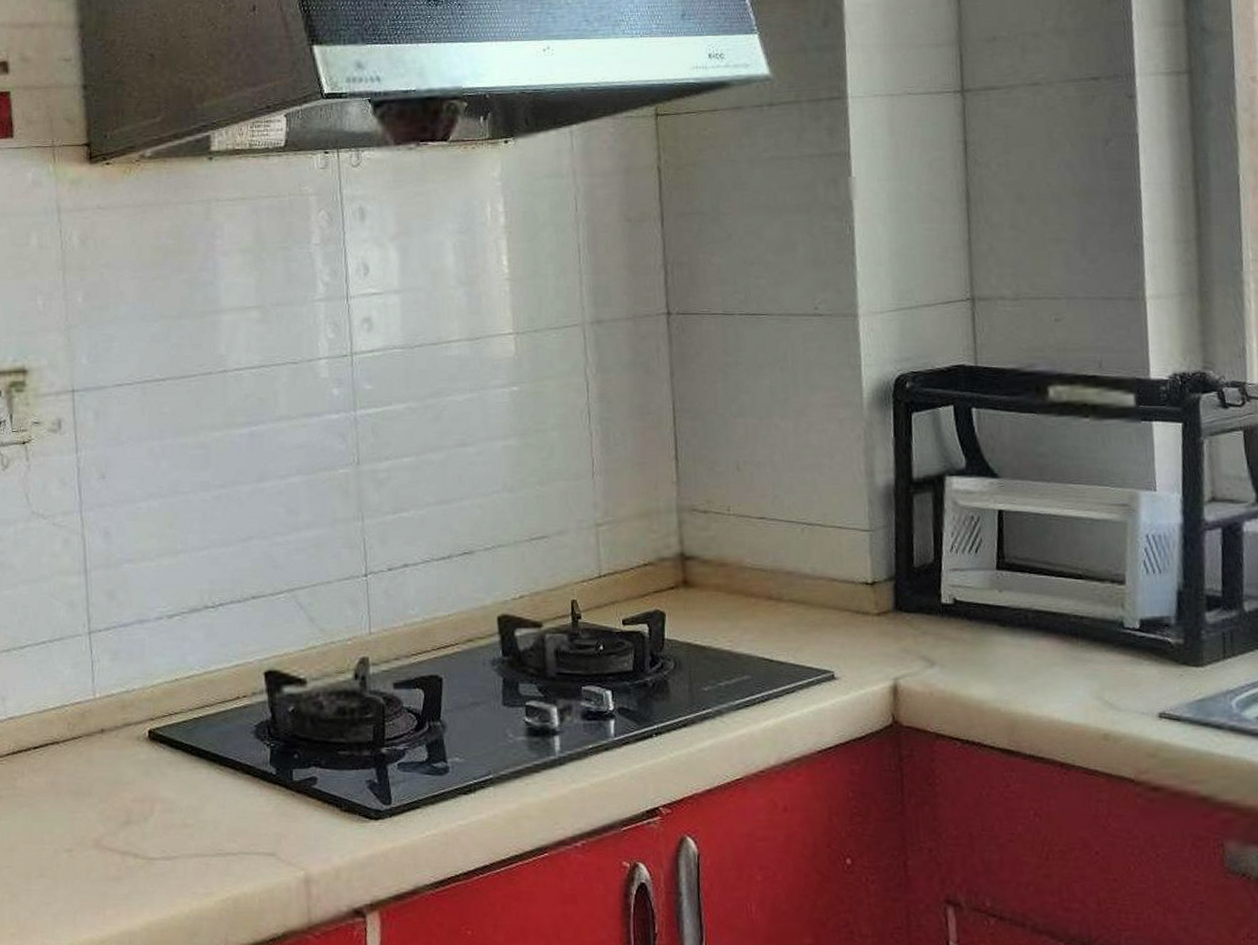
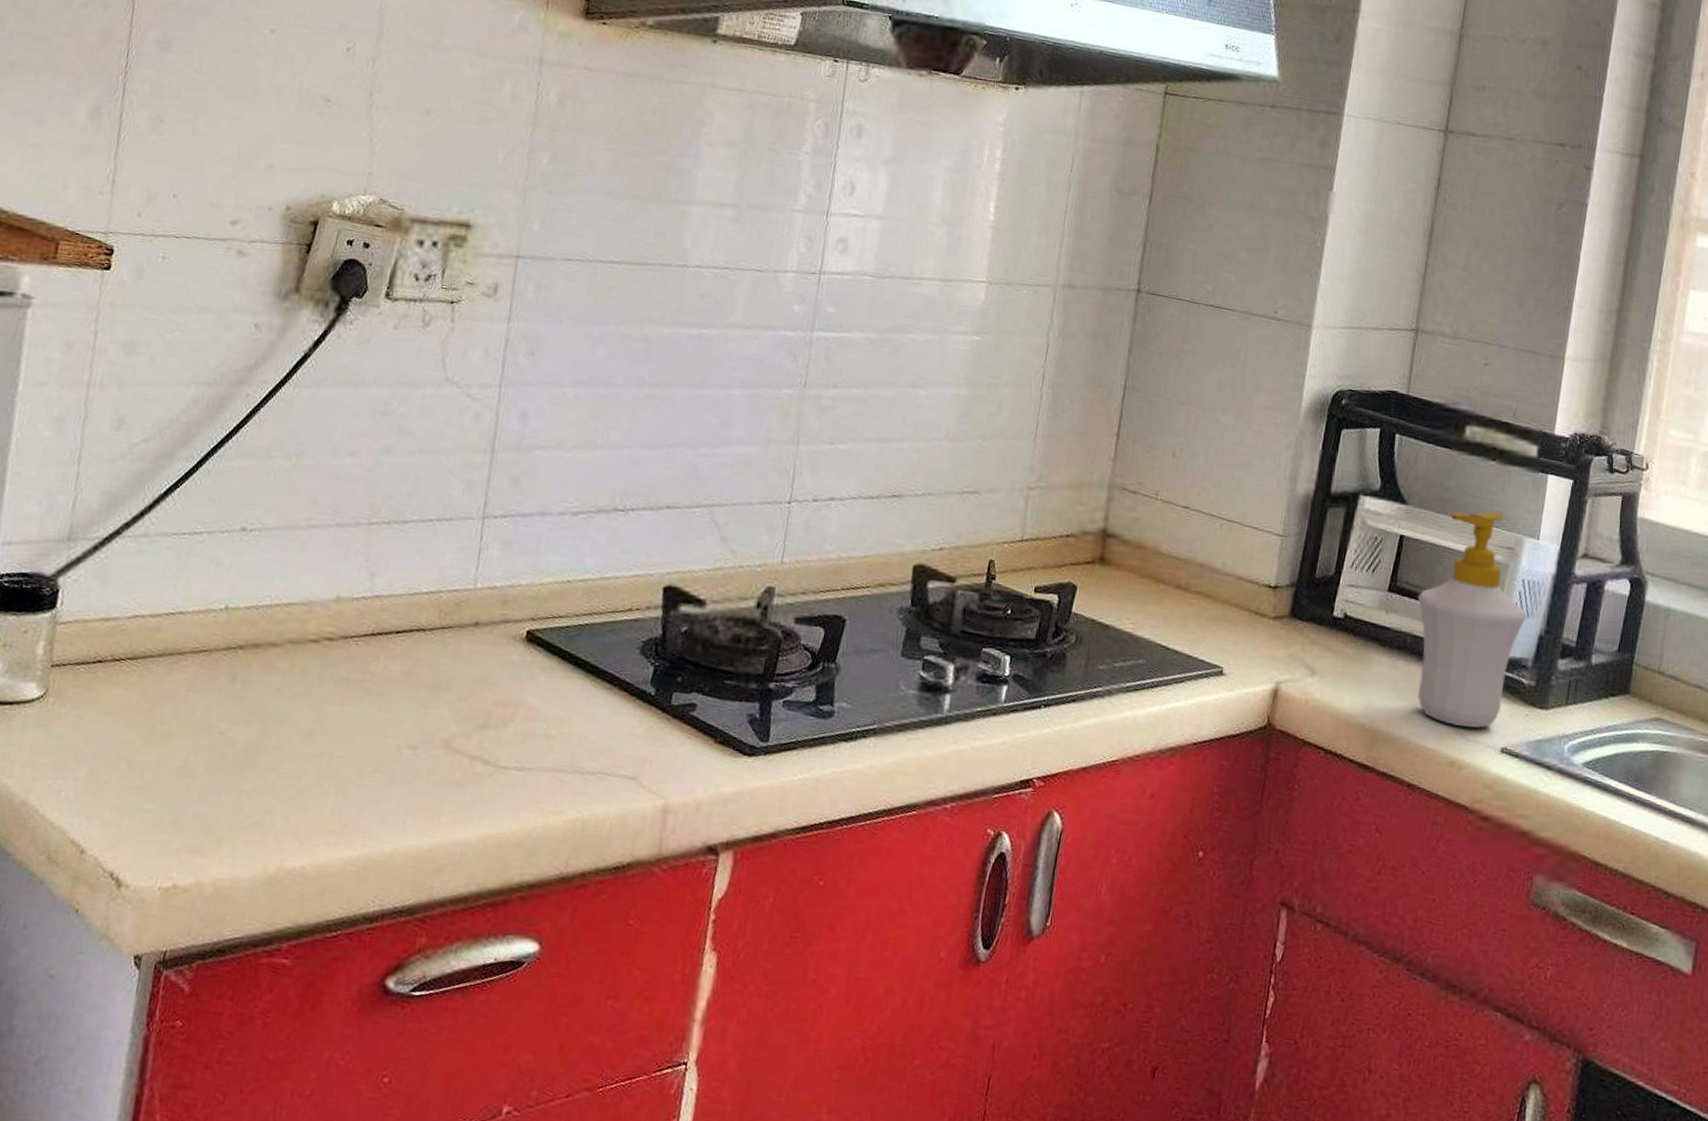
soap bottle: none [1031,469,1160,698] -> present [1417,511,1528,728]

